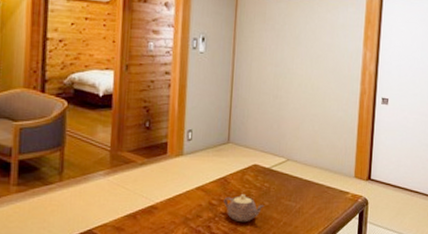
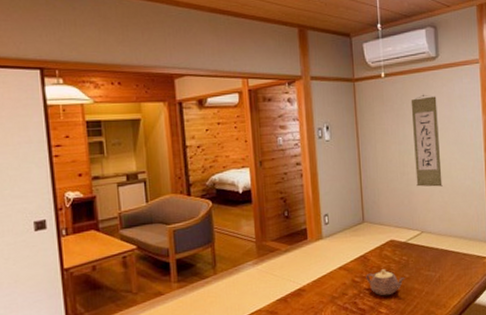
wall scroll: none [288,18,320,115] -> present [410,94,443,187]

